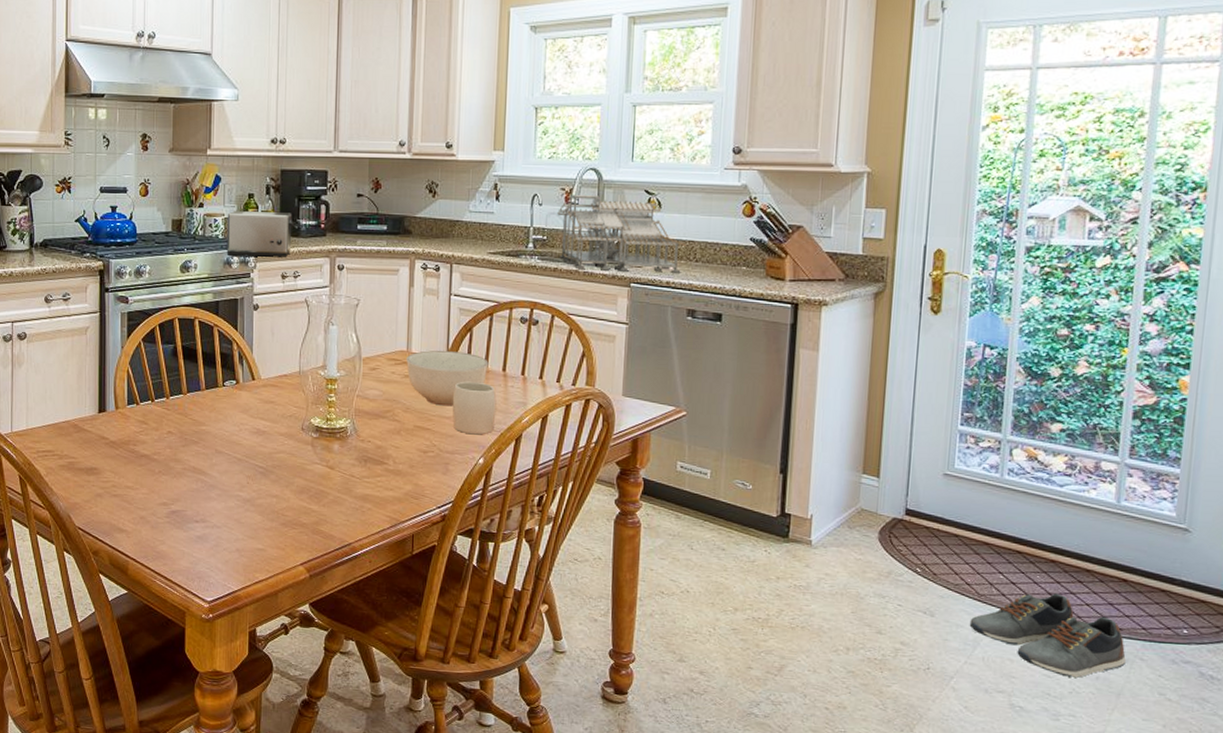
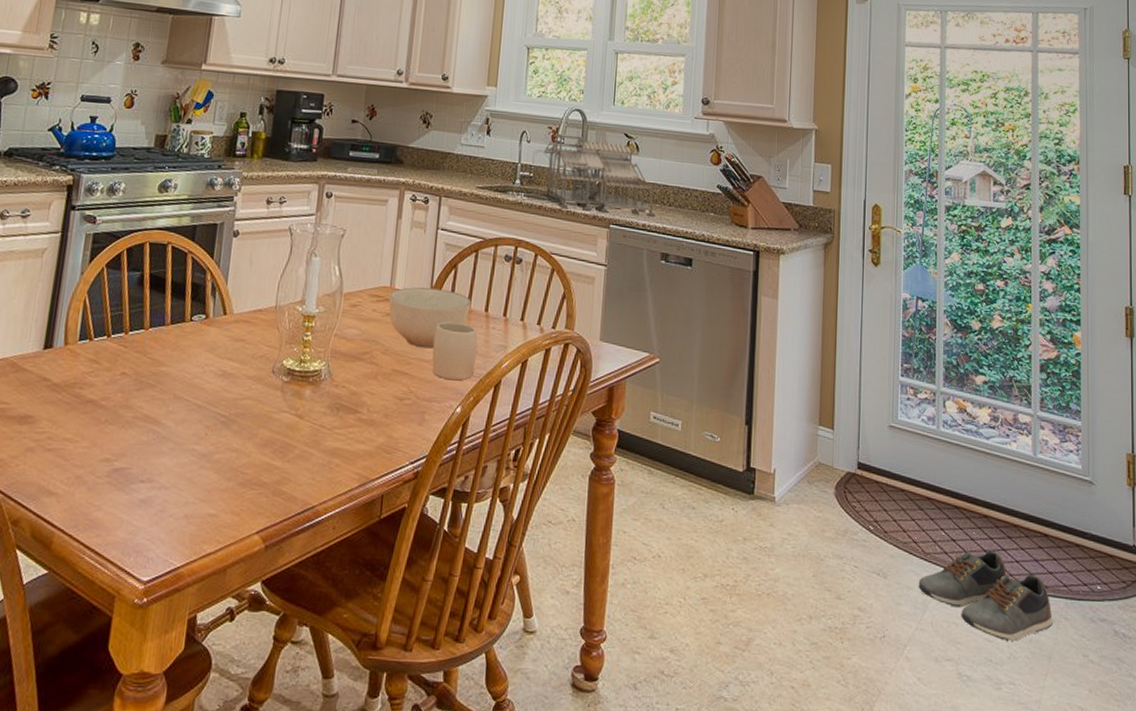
toaster: present [226,211,295,259] -> none [211,130,286,183]

